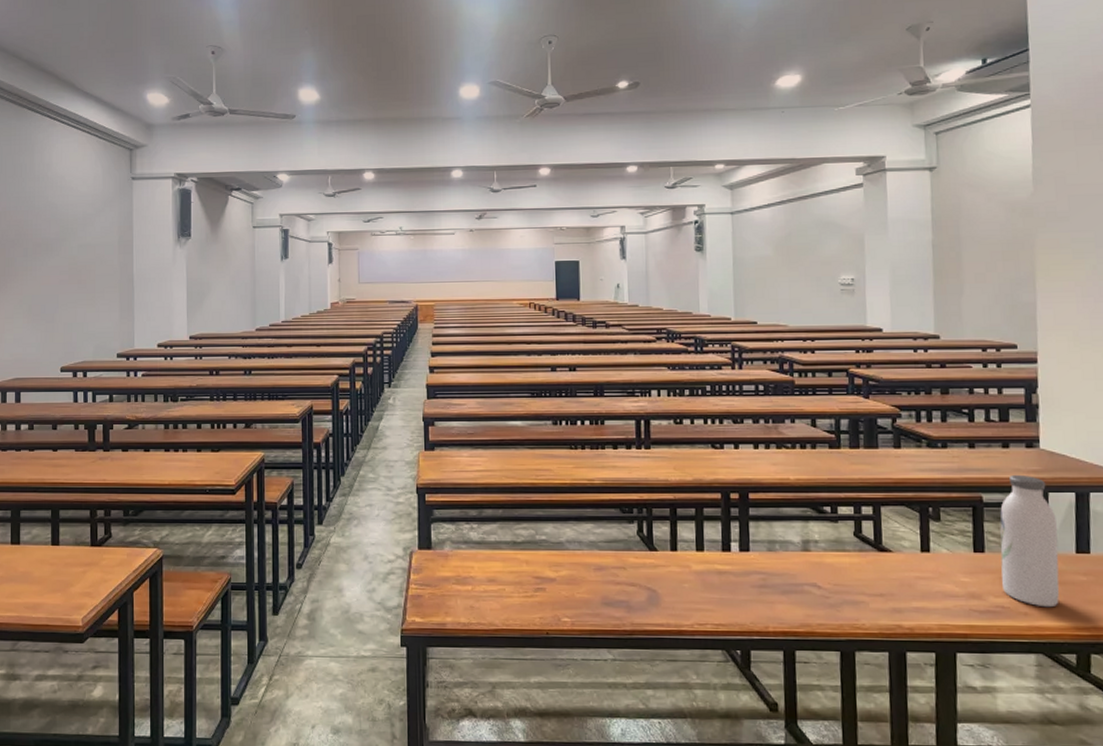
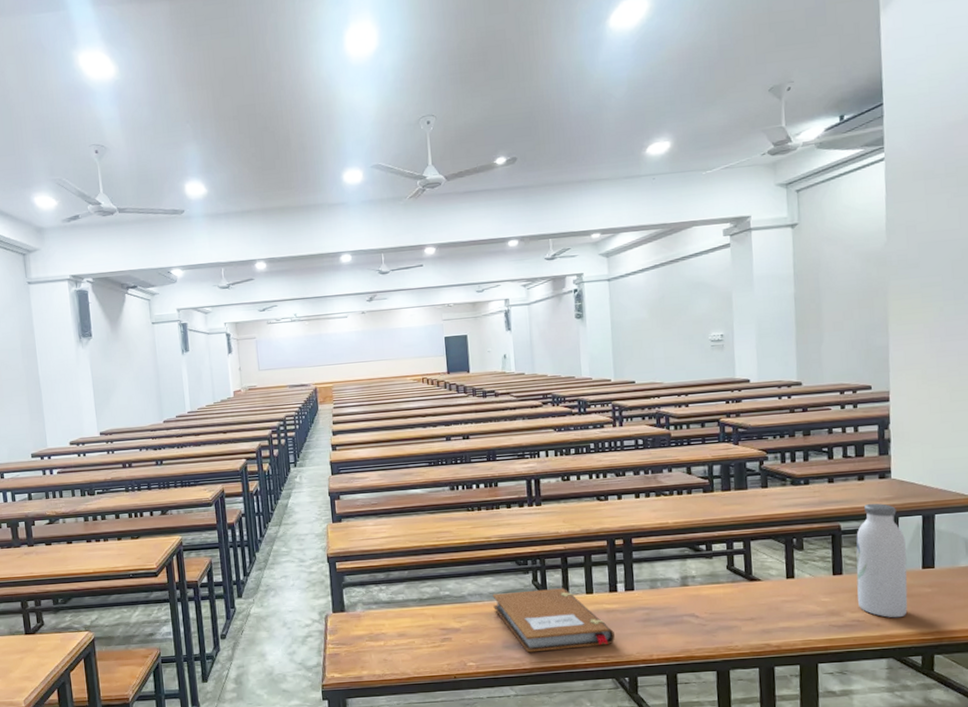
notebook: none [593,542,726,613] -> present [492,588,615,653]

